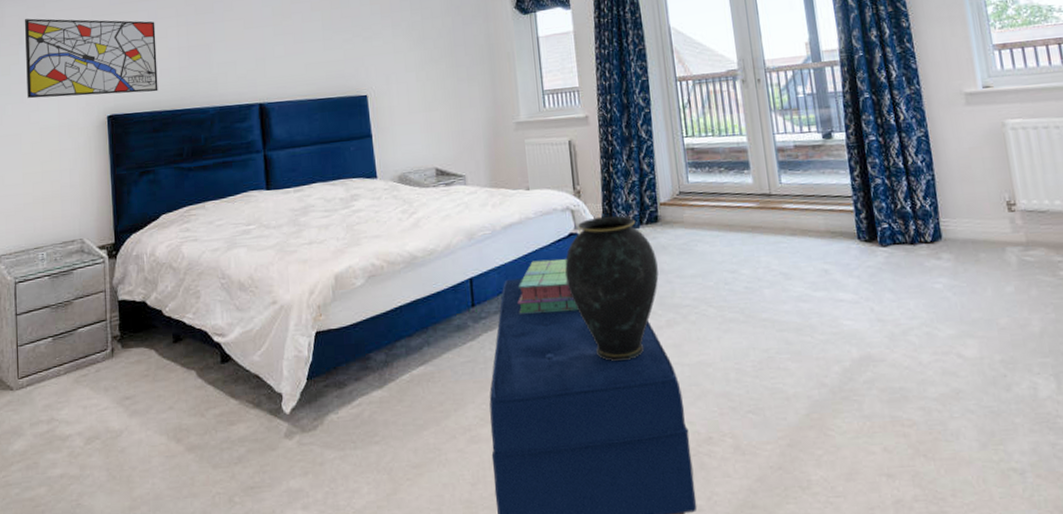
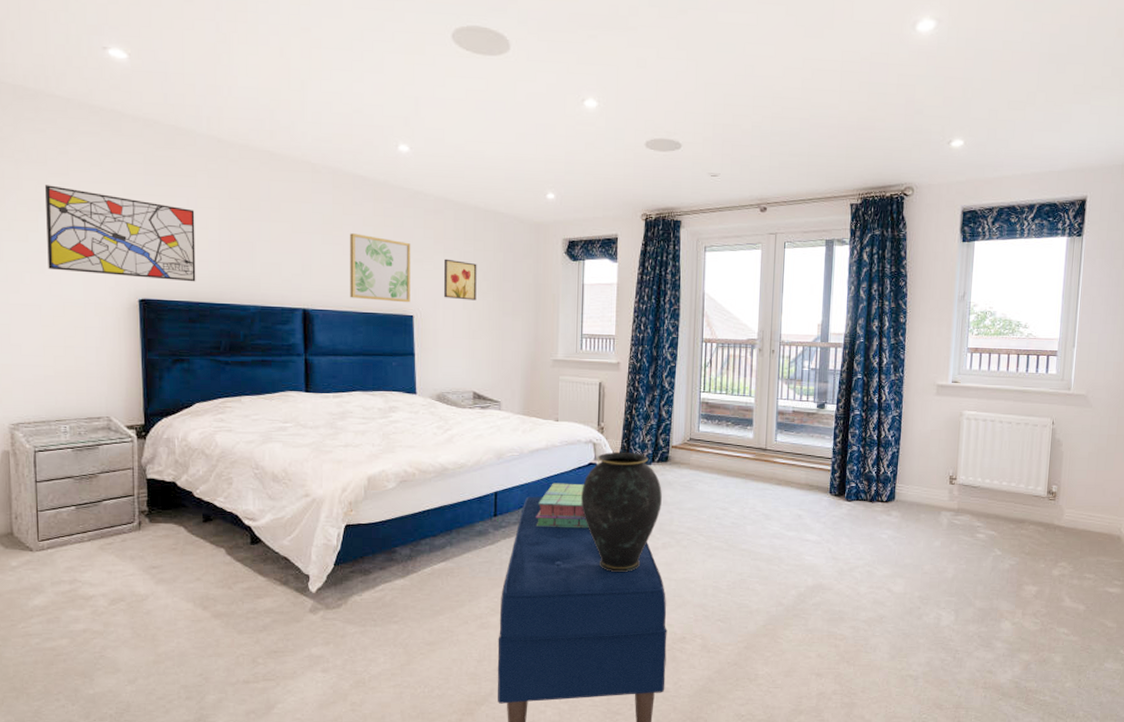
wall art: none [299,20,363,86] -> present [350,233,411,303]
wall art: none [393,32,429,73] -> present [444,259,477,301]

